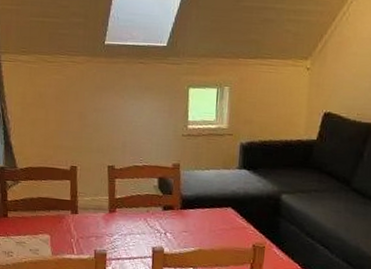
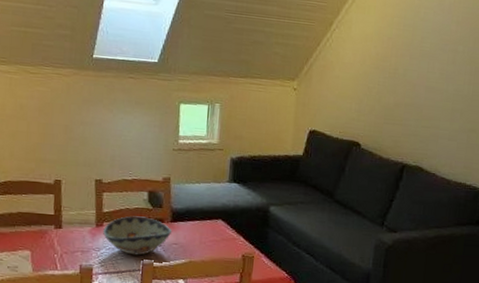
decorative bowl: none [116,202,182,242] -> present [103,216,173,256]

